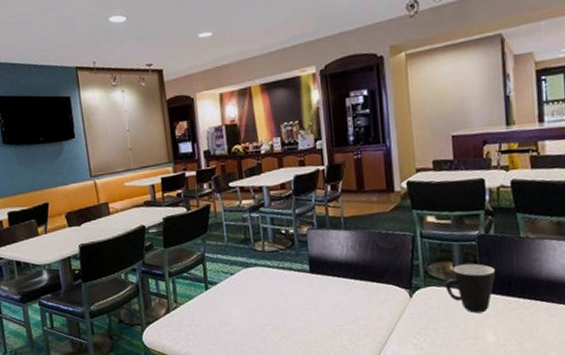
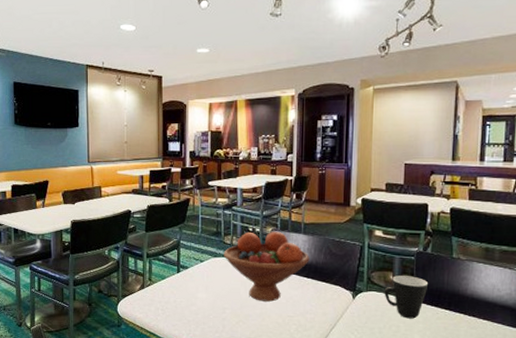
fruit bowl: none [255,230,355,312] -> present [224,231,310,302]

